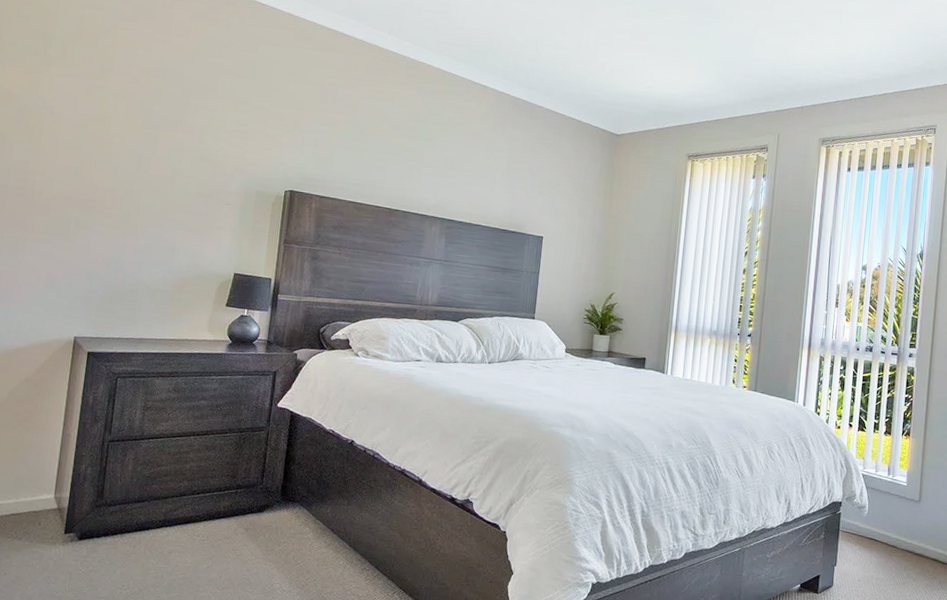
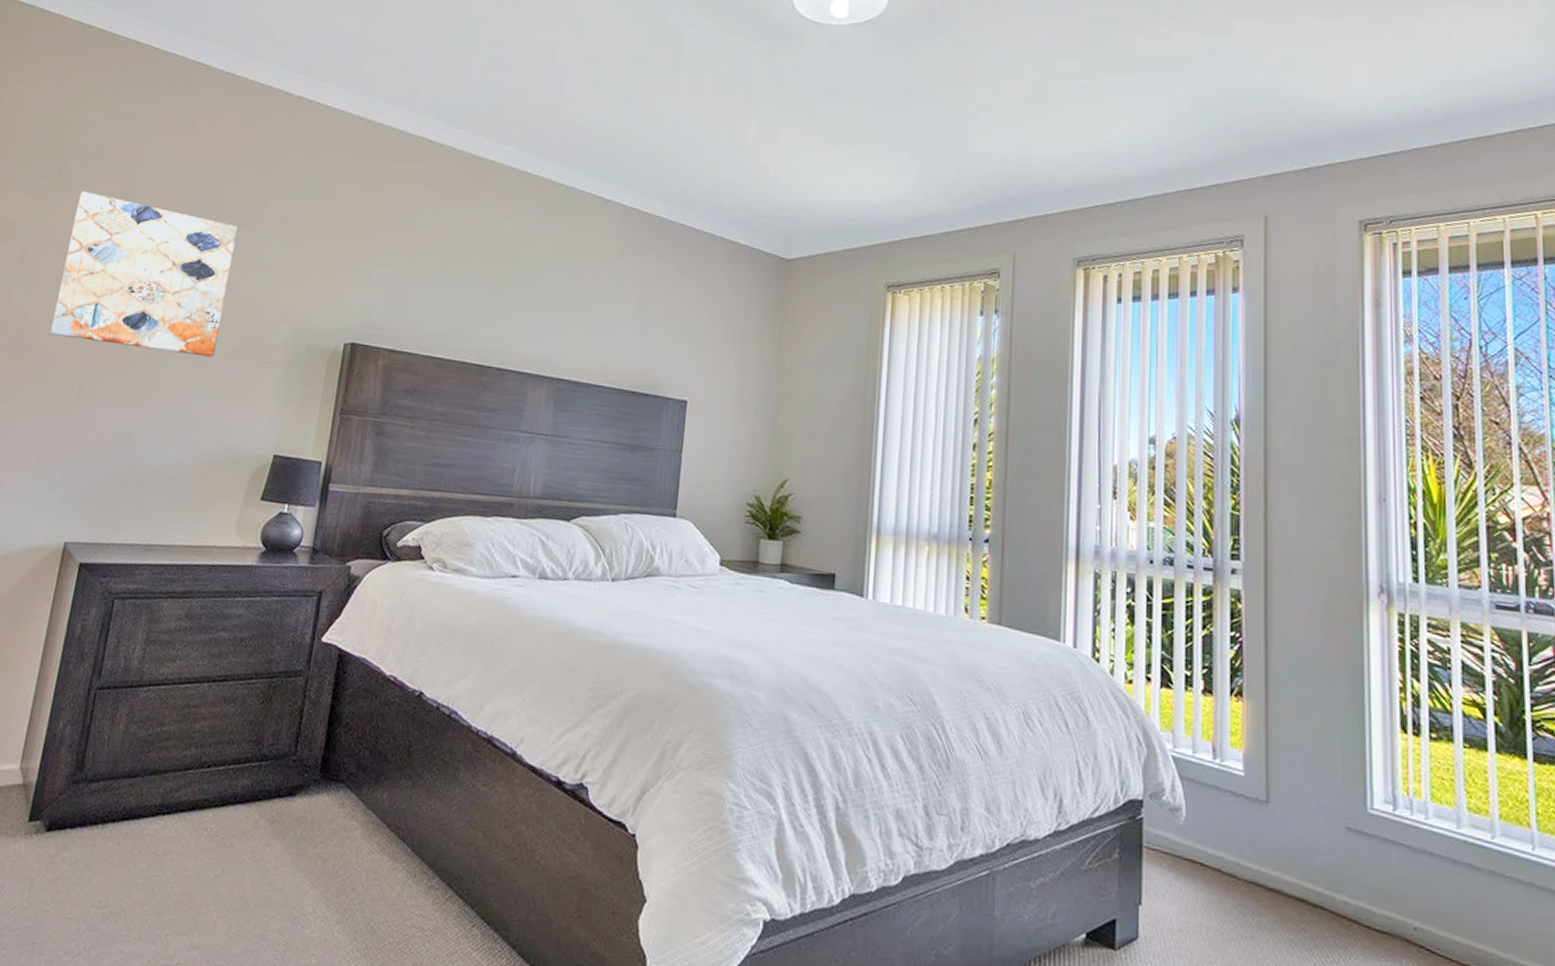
wall art: none [48,66,196,200] -> present [50,191,239,357]

